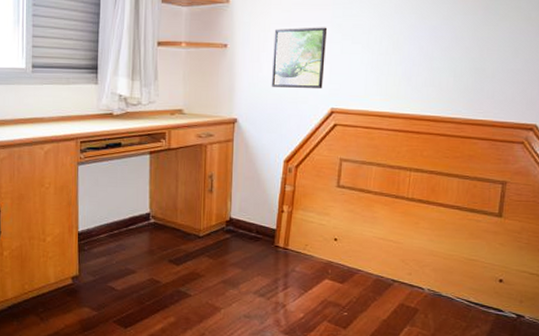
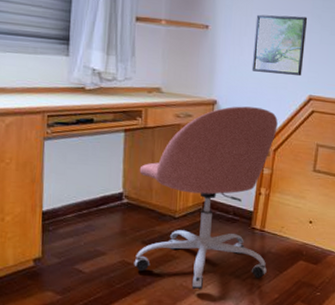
office chair: none [162,123,299,308] -> present [134,106,278,290]

